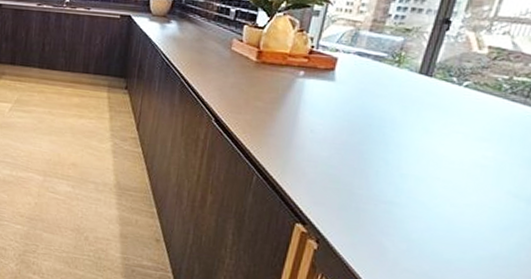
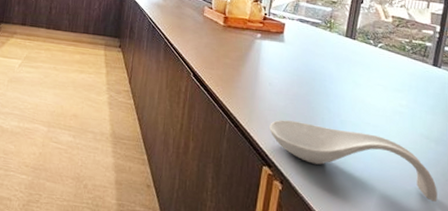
spoon rest: none [307,172,520,269] -> present [269,119,438,202]

